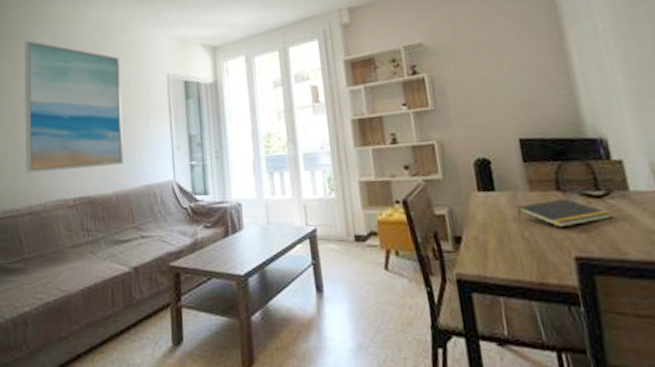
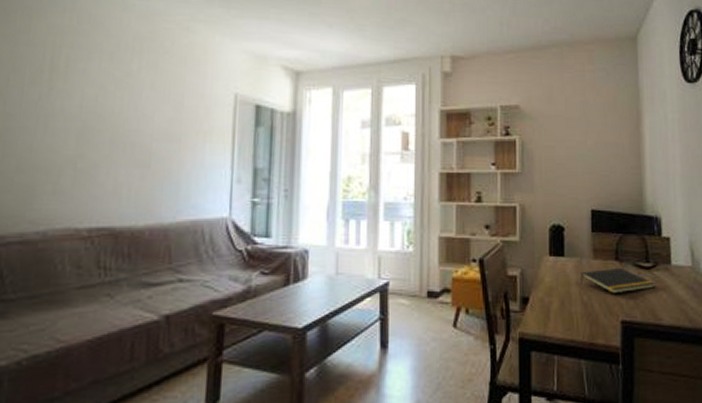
wall art: present [24,40,124,174] -> none [18,19,173,194]

